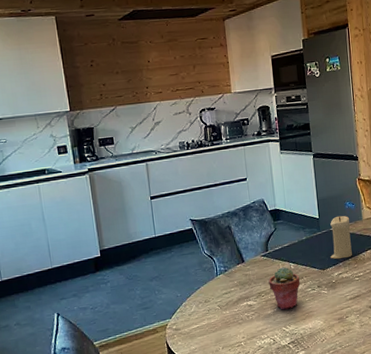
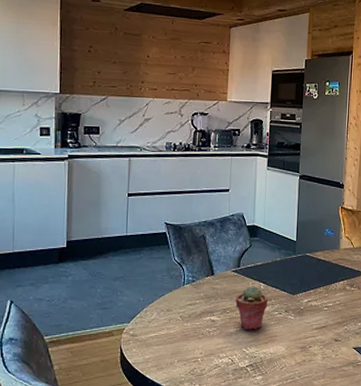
candle: present [330,215,352,260] -> none [302,241,327,286]

